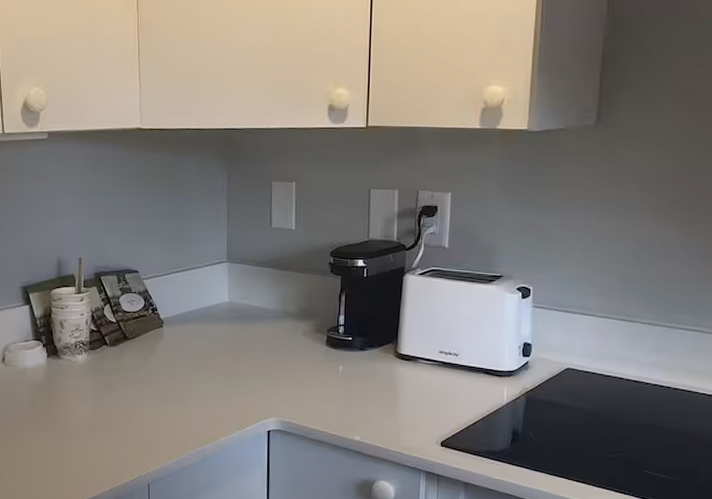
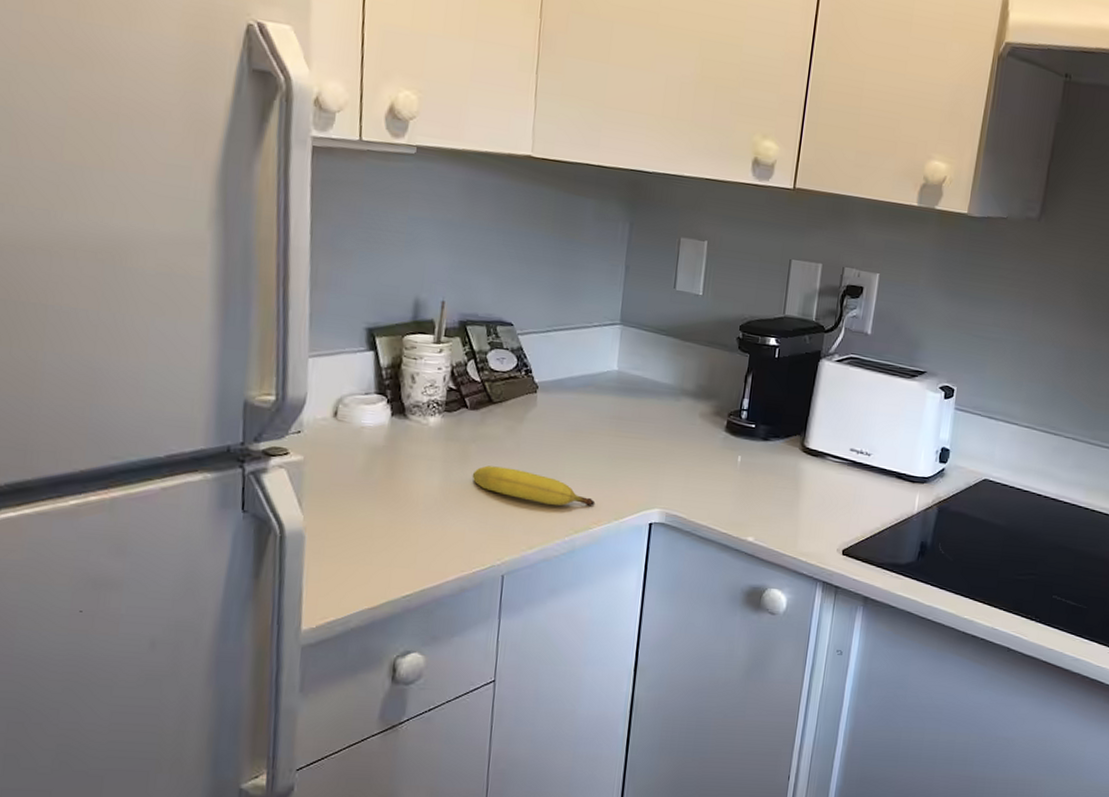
fruit: none [116,392,220,421] -> present [472,465,596,506]

